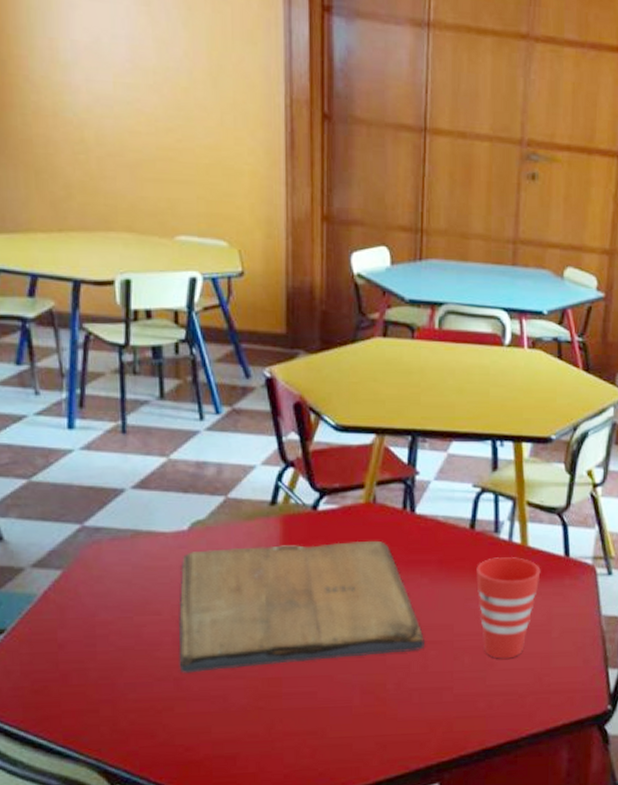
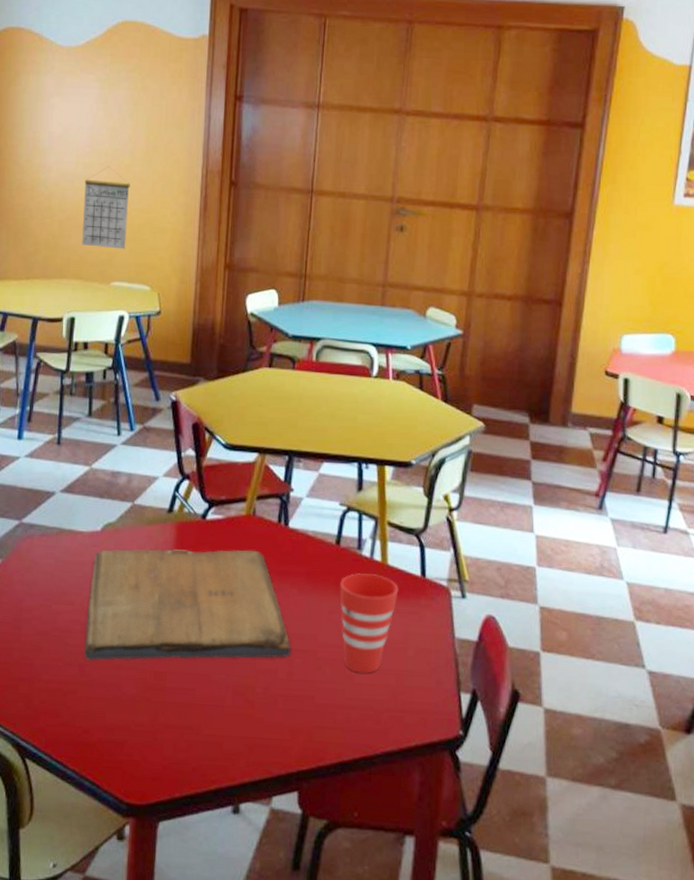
calendar: none [127,89,191,196] -> present [82,167,130,250]

